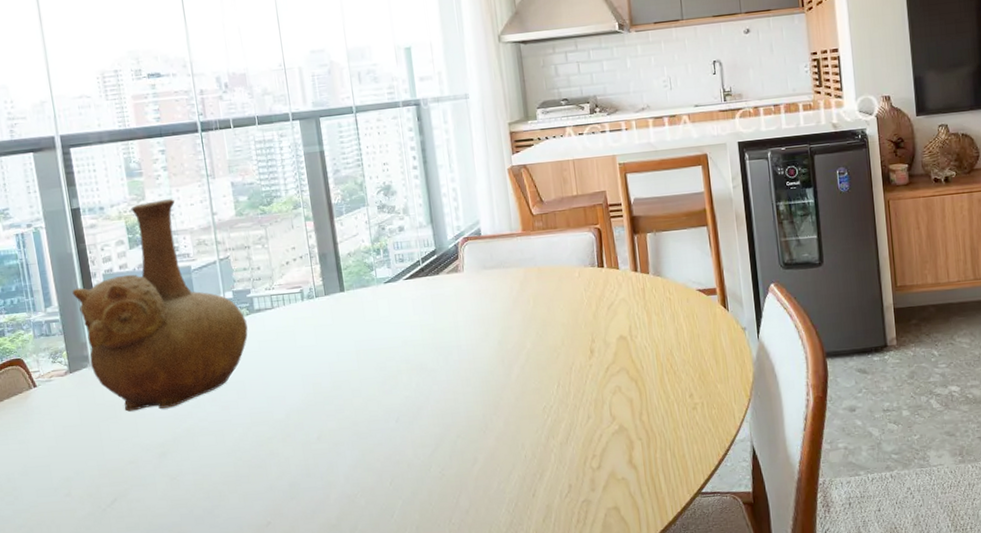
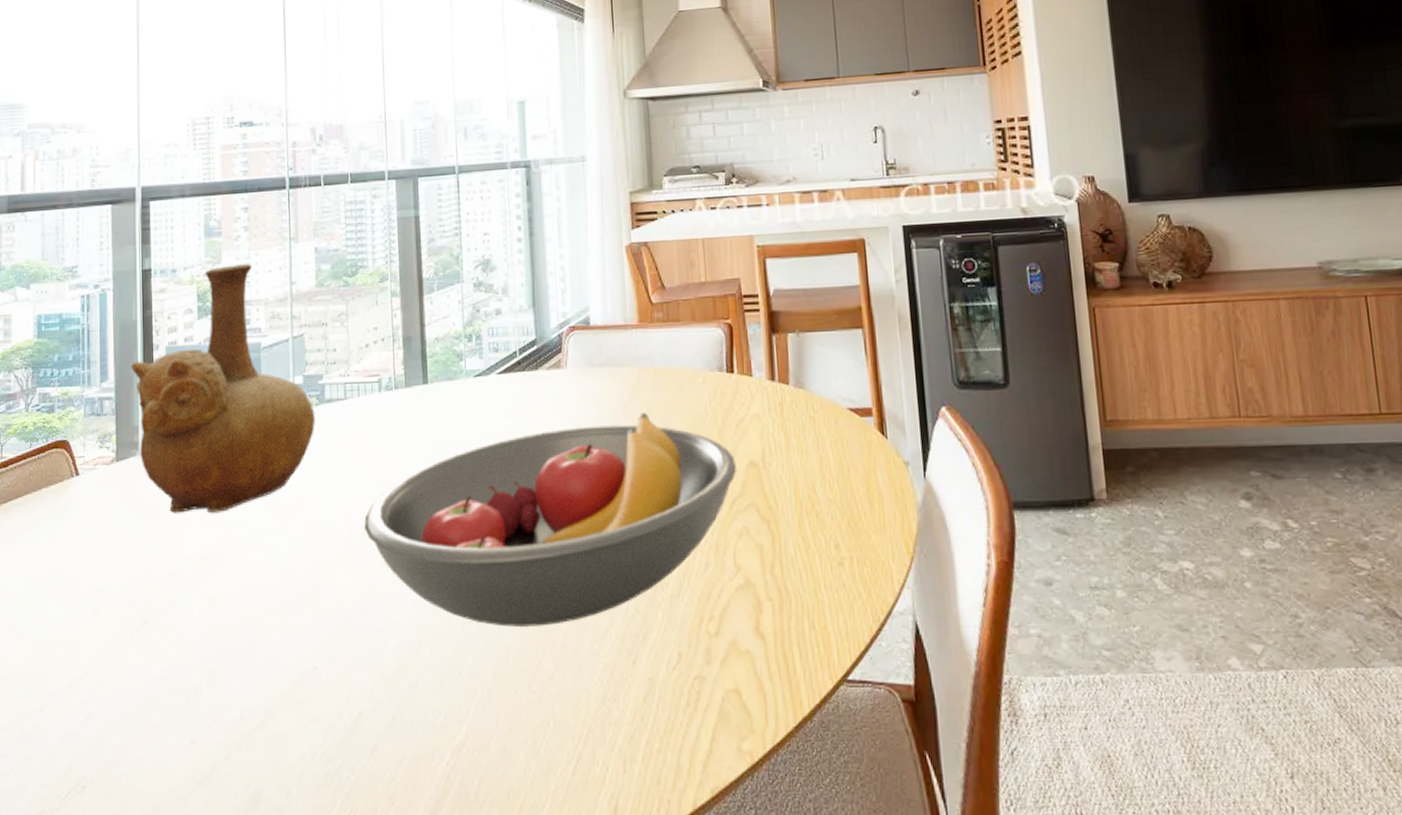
fruit bowl: none [299,303,609,477] -> present [364,412,736,627]

